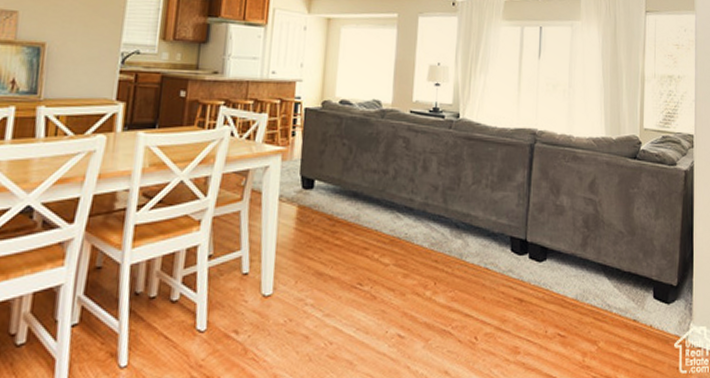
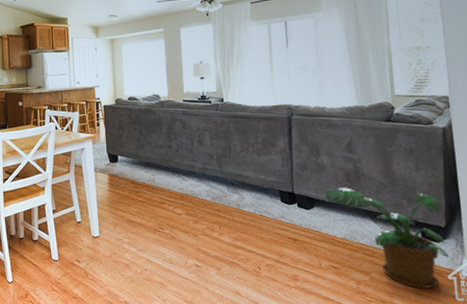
potted plant: none [559,236,679,360] -> present [324,187,450,289]

